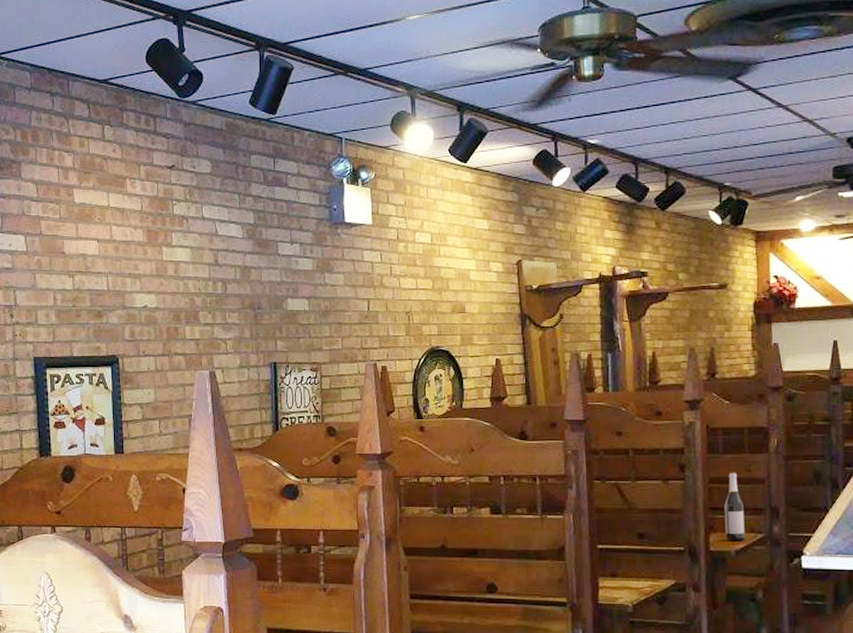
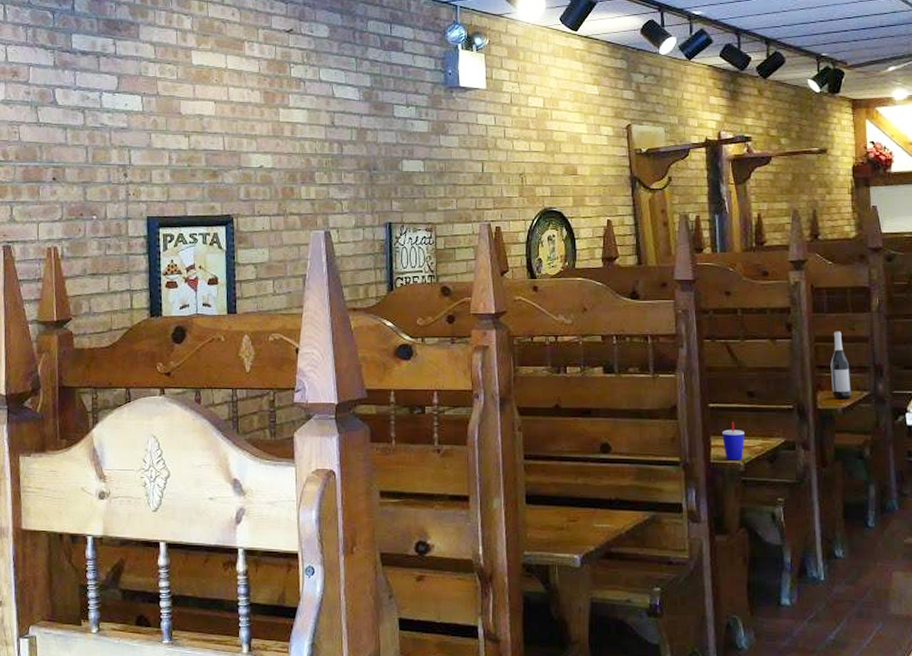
beverage cup: none [610,562,634,602] -> present [721,421,744,460]

